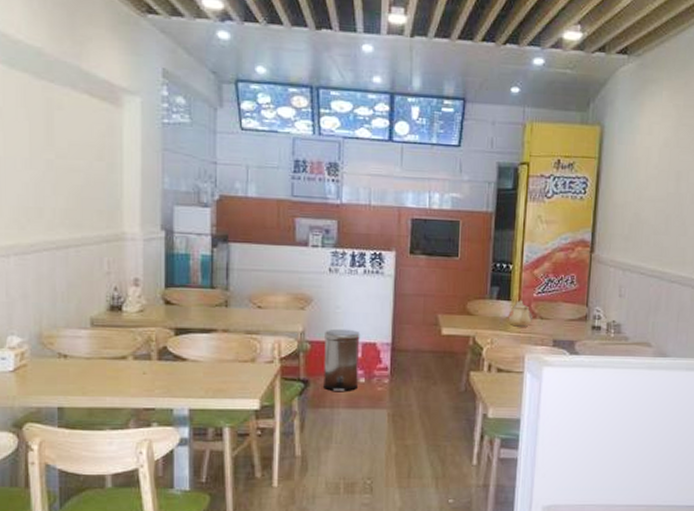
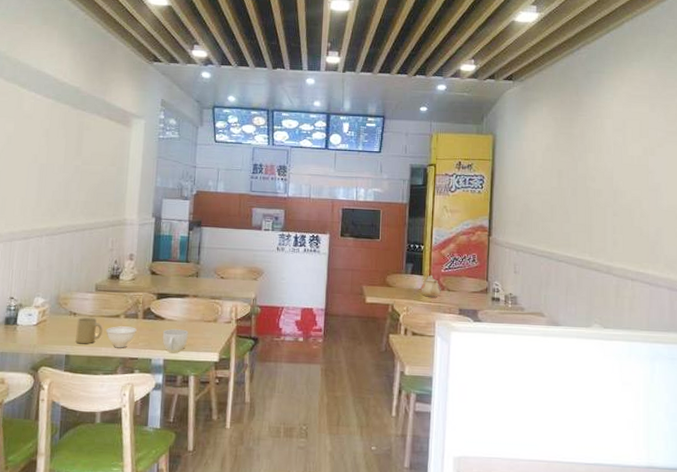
cup: none [69,360,105,394] -> present [75,317,103,344]
bowl: none [110,370,151,397] -> present [106,326,137,348]
cup: none [185,371,219,401] -> present [162,329,189,353]
pedal bin: present [323,329,360,392] -> none [270,296,300,349]

